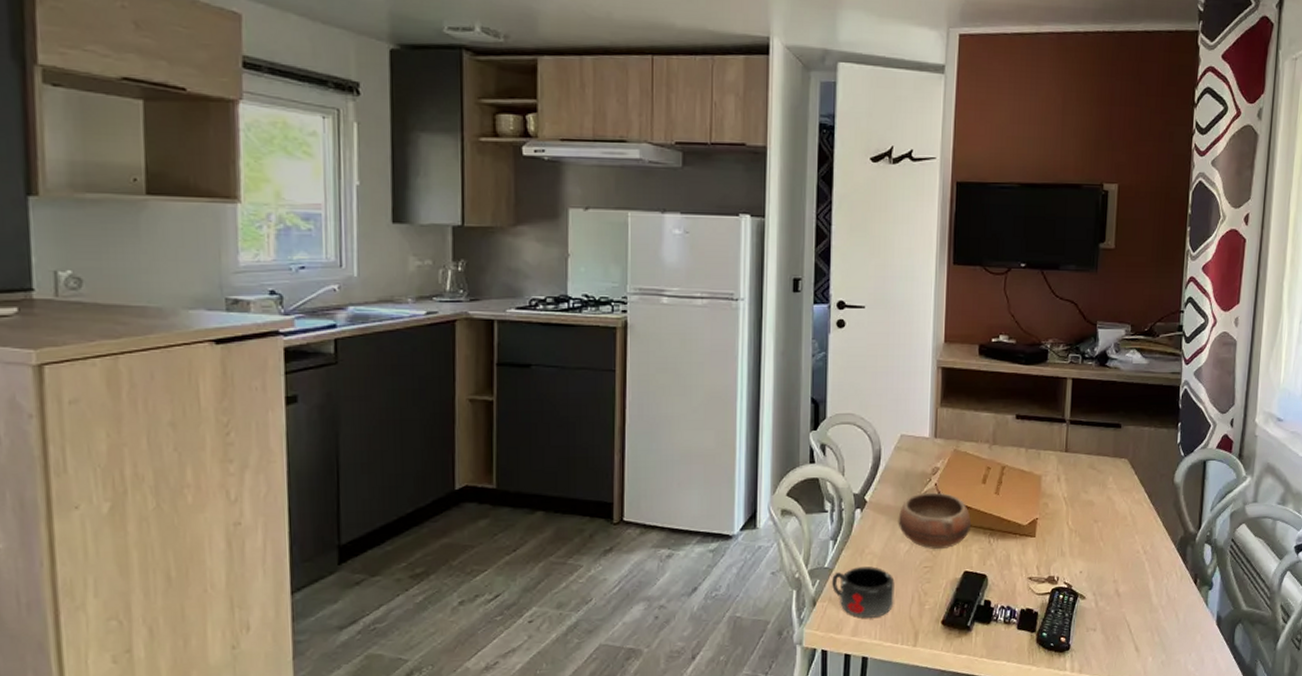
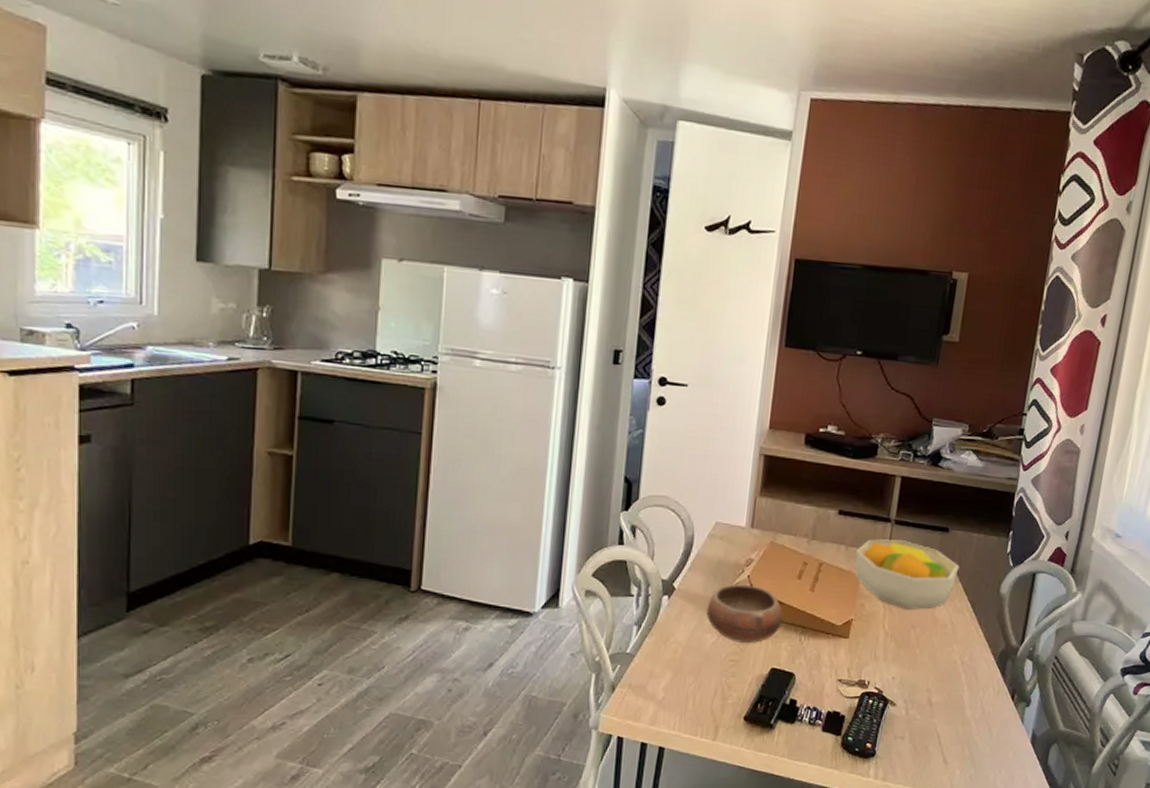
mug: present [832,566,895,618] -> none [633,655,698,708]
fruit bowl: none [1035,439,1134,505] -> present [855,539,960,609]

